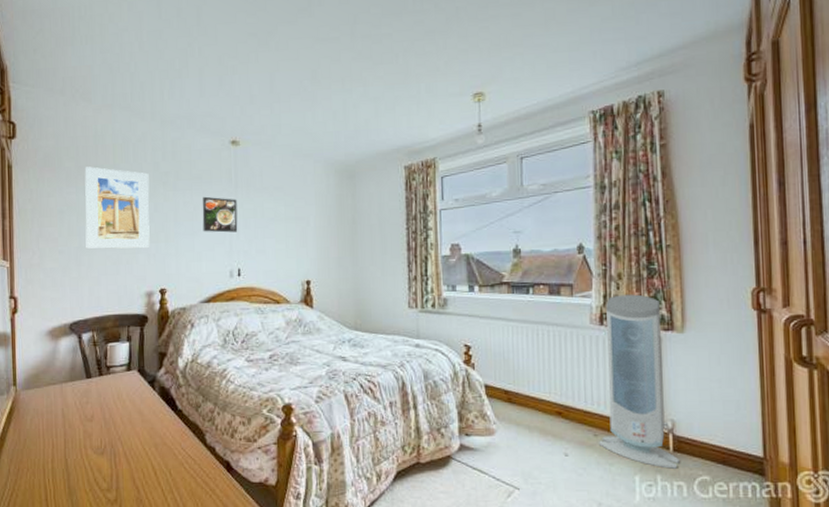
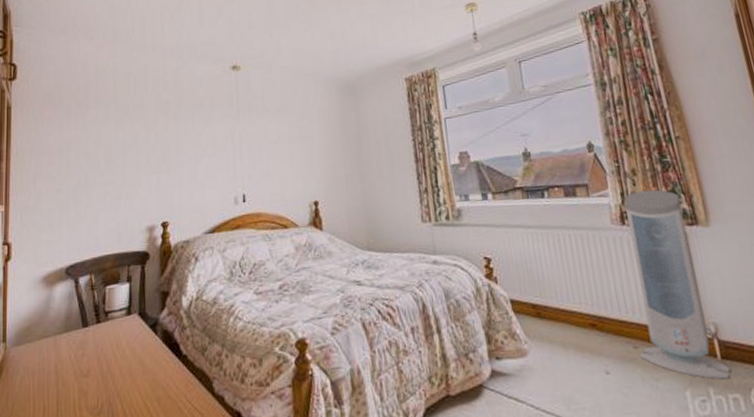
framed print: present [85,166,150,249] -> none [84,101,151,186]
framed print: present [202,196,238,233] -> none [204,123,241,159]

